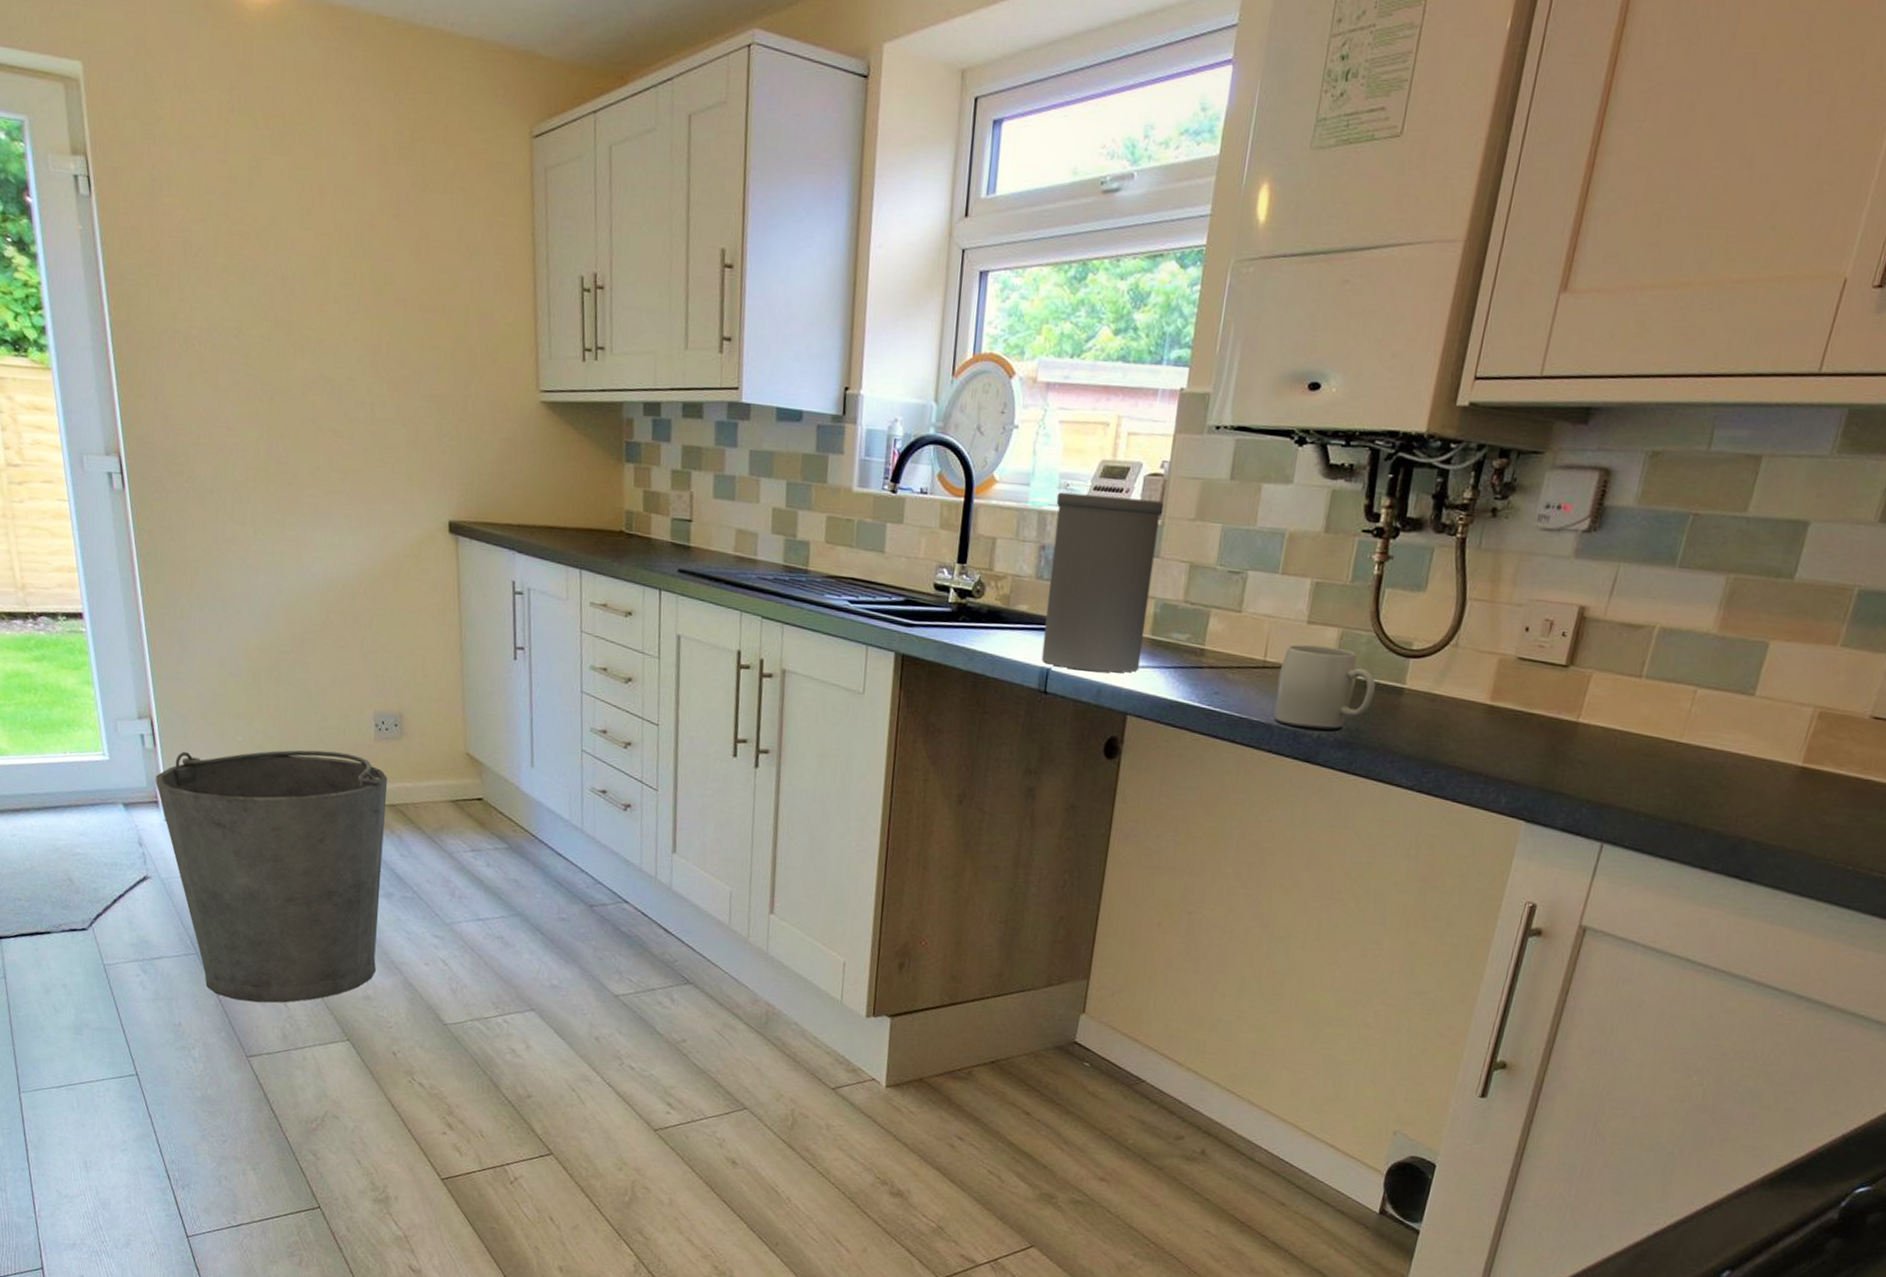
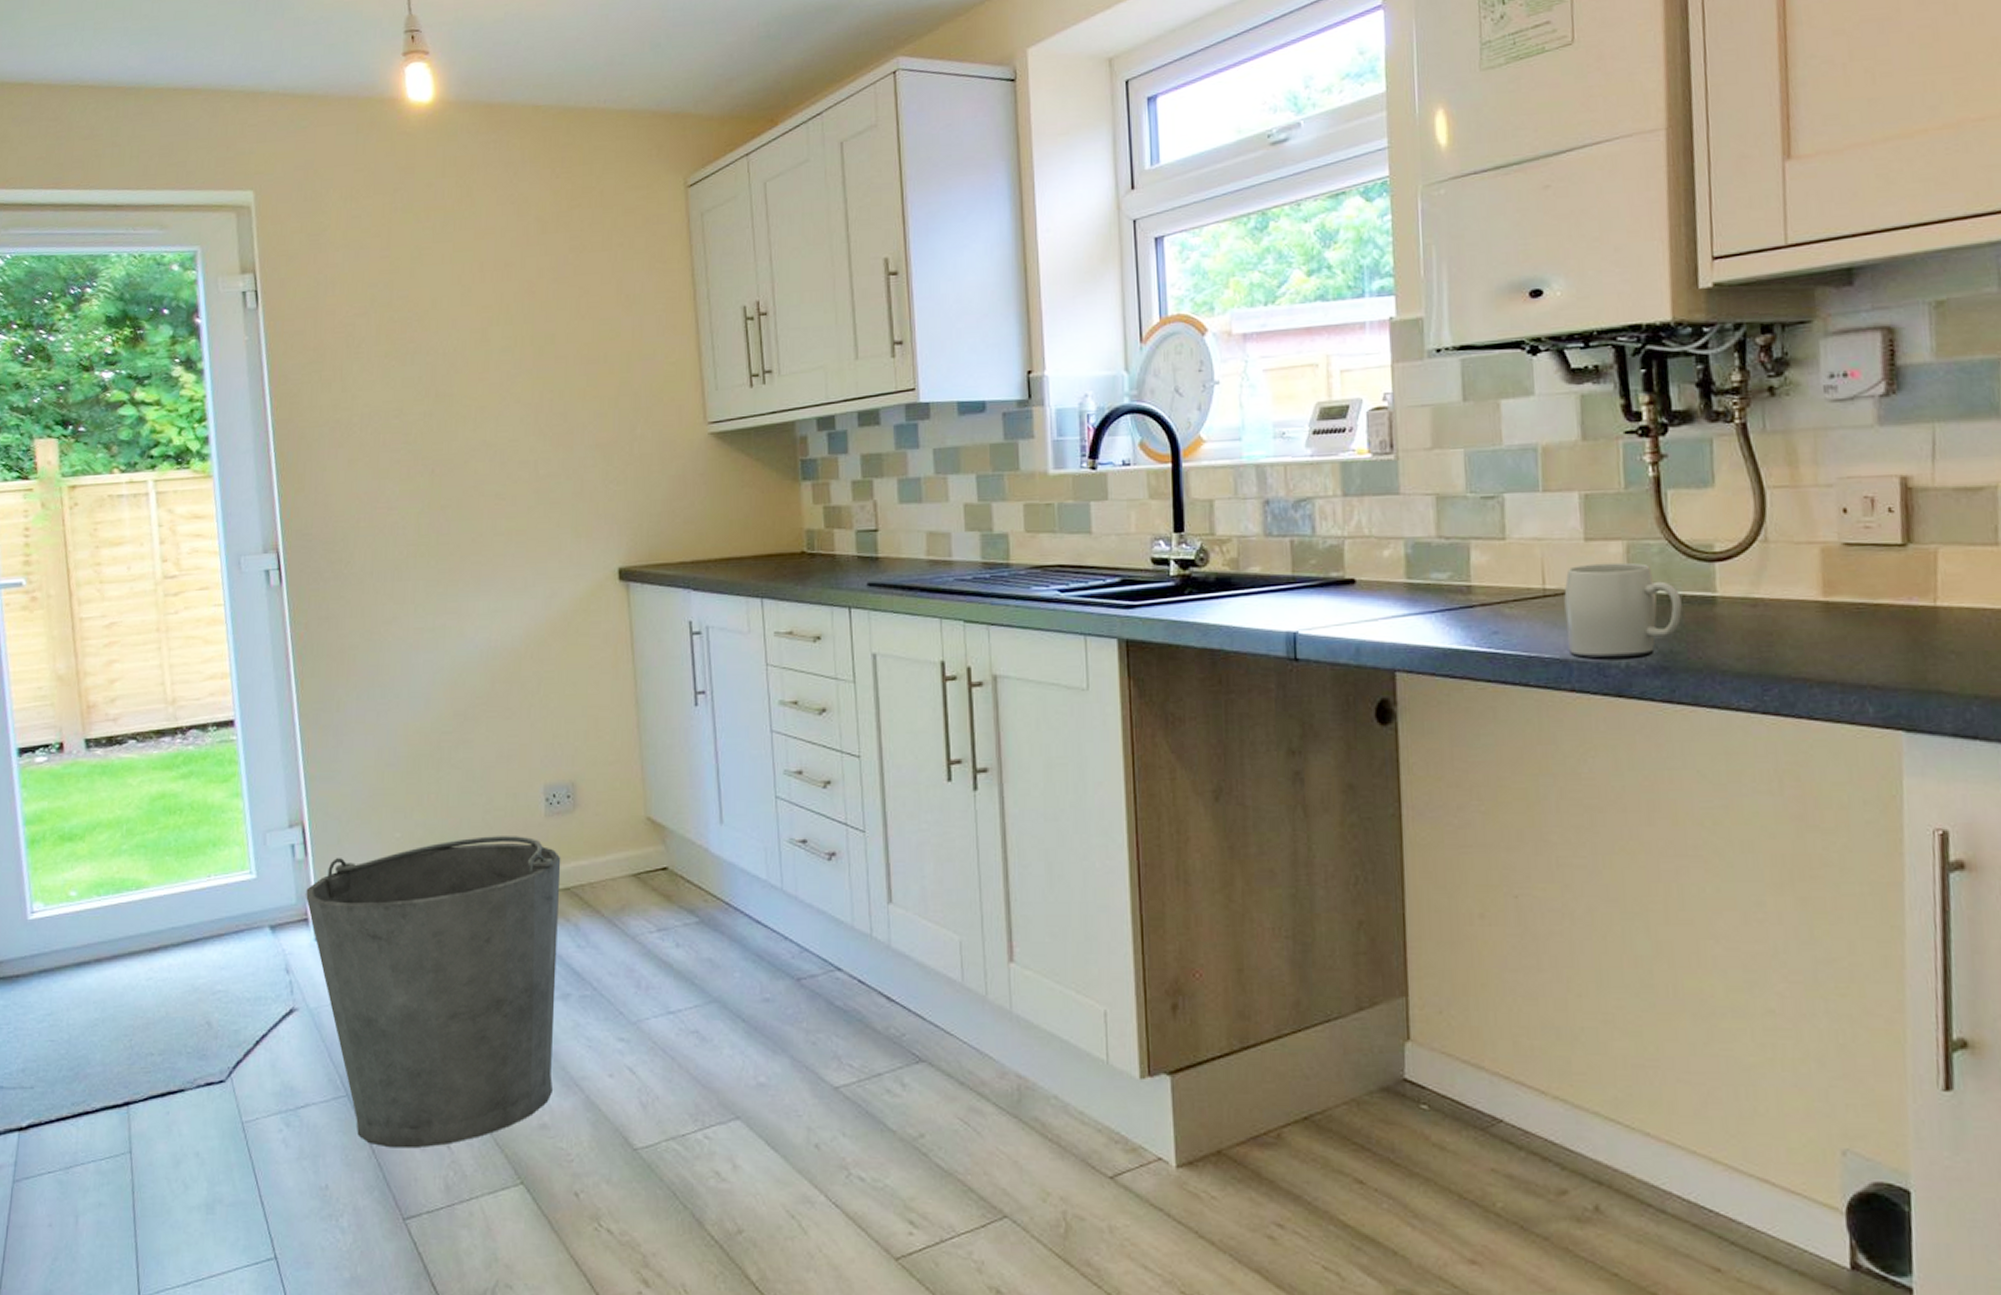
canister: present [1041,492,1164,673] -> none [1273,435,1400,629]

